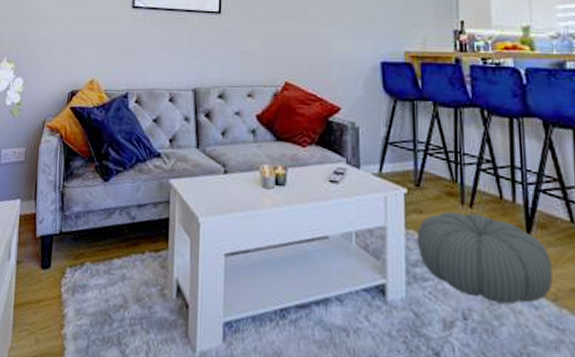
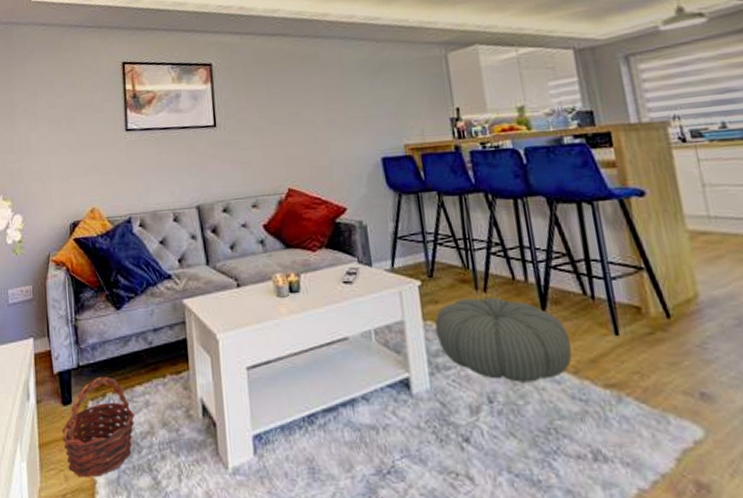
basket: none [37,245,111,344] -> present [61,376,136,478]

